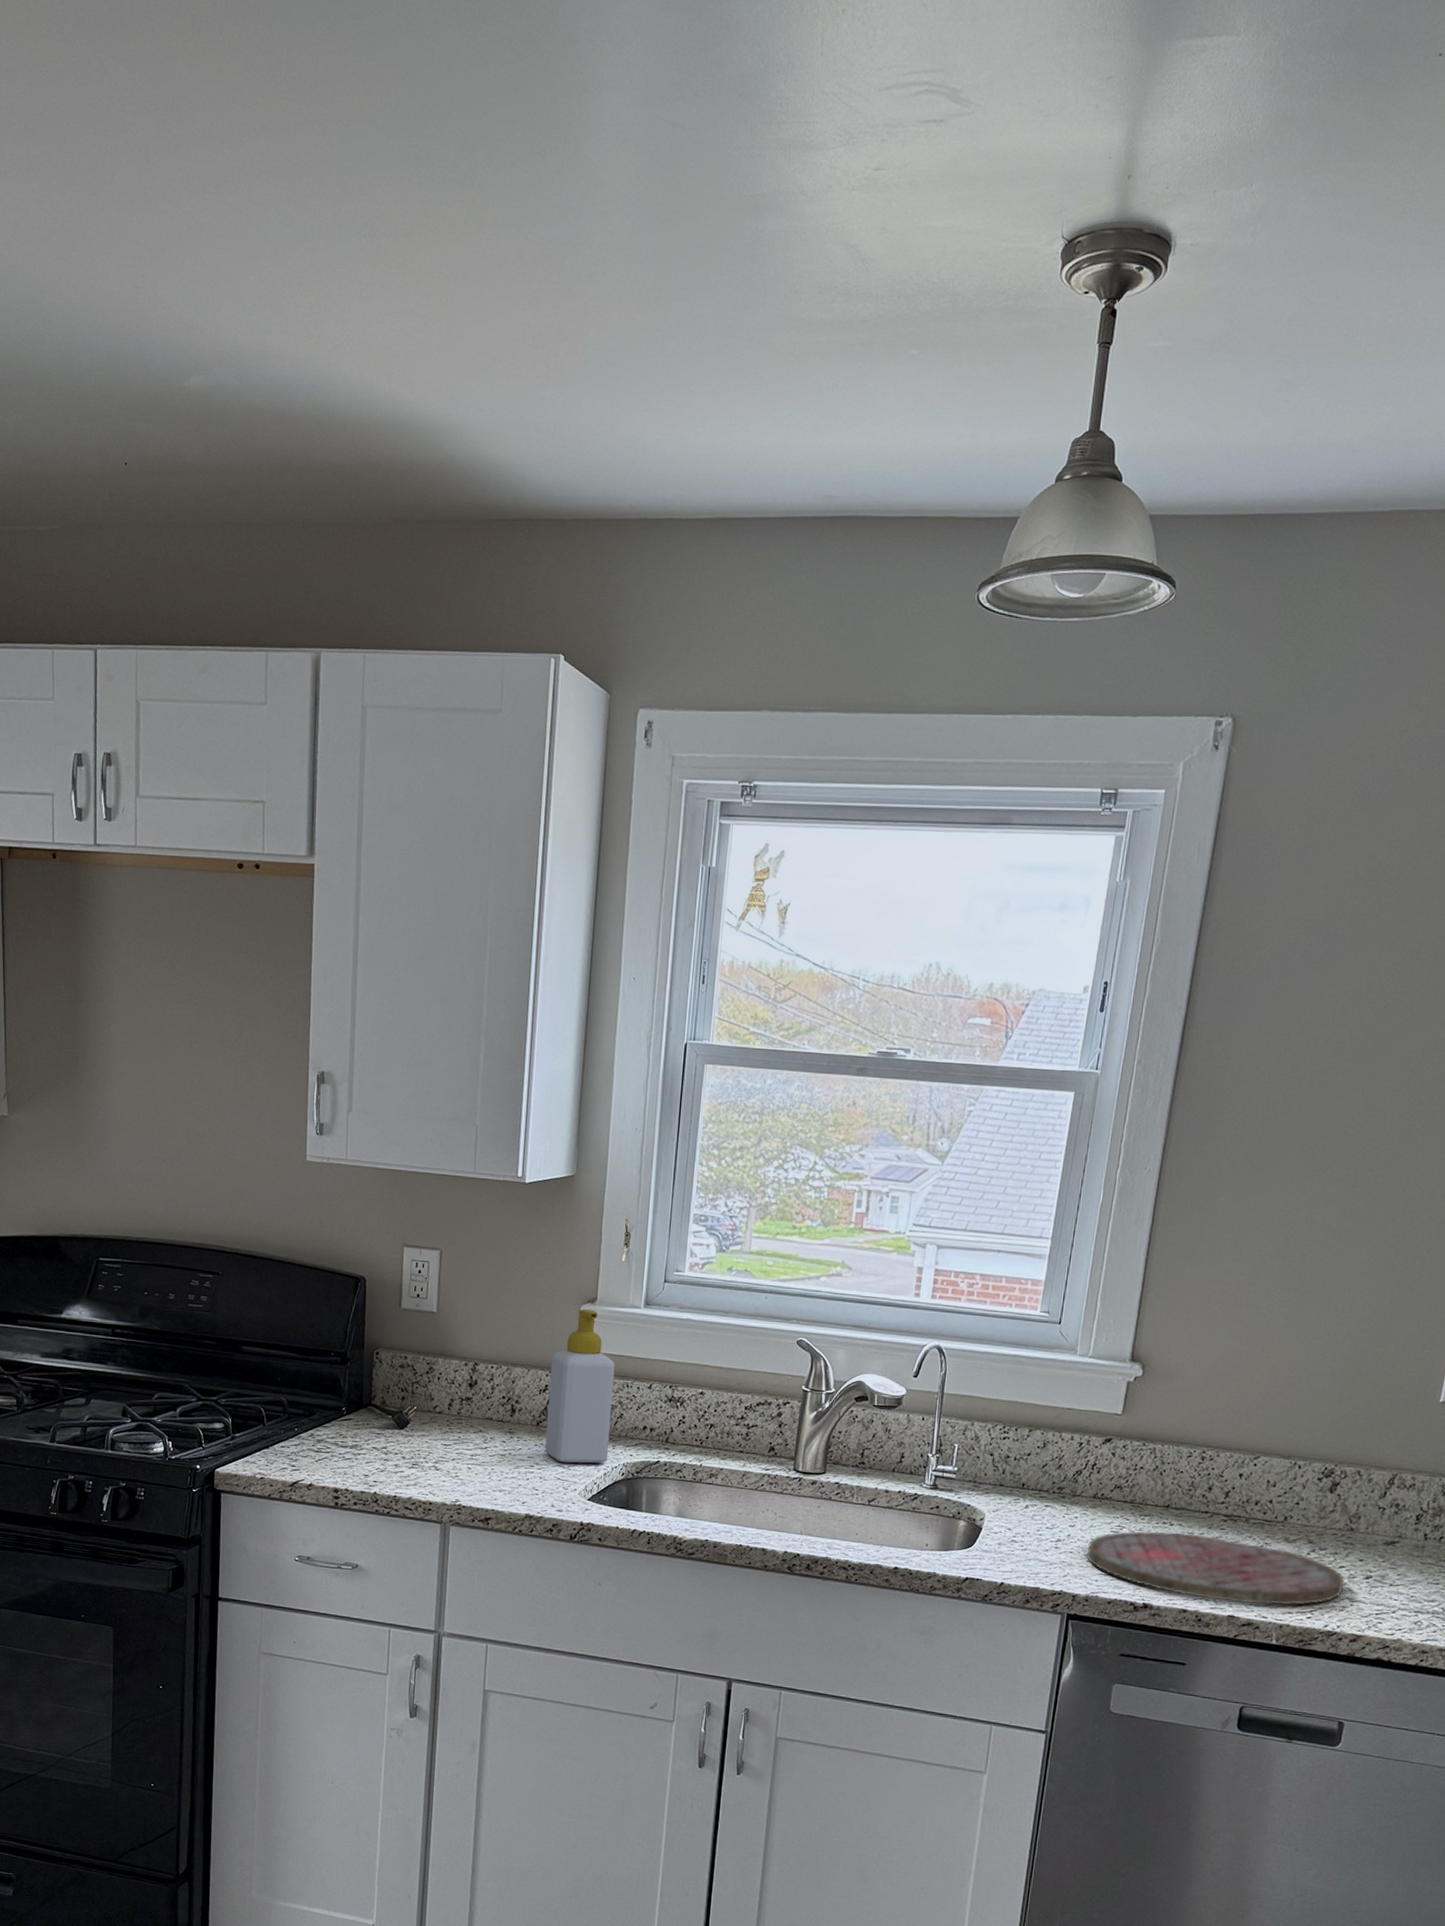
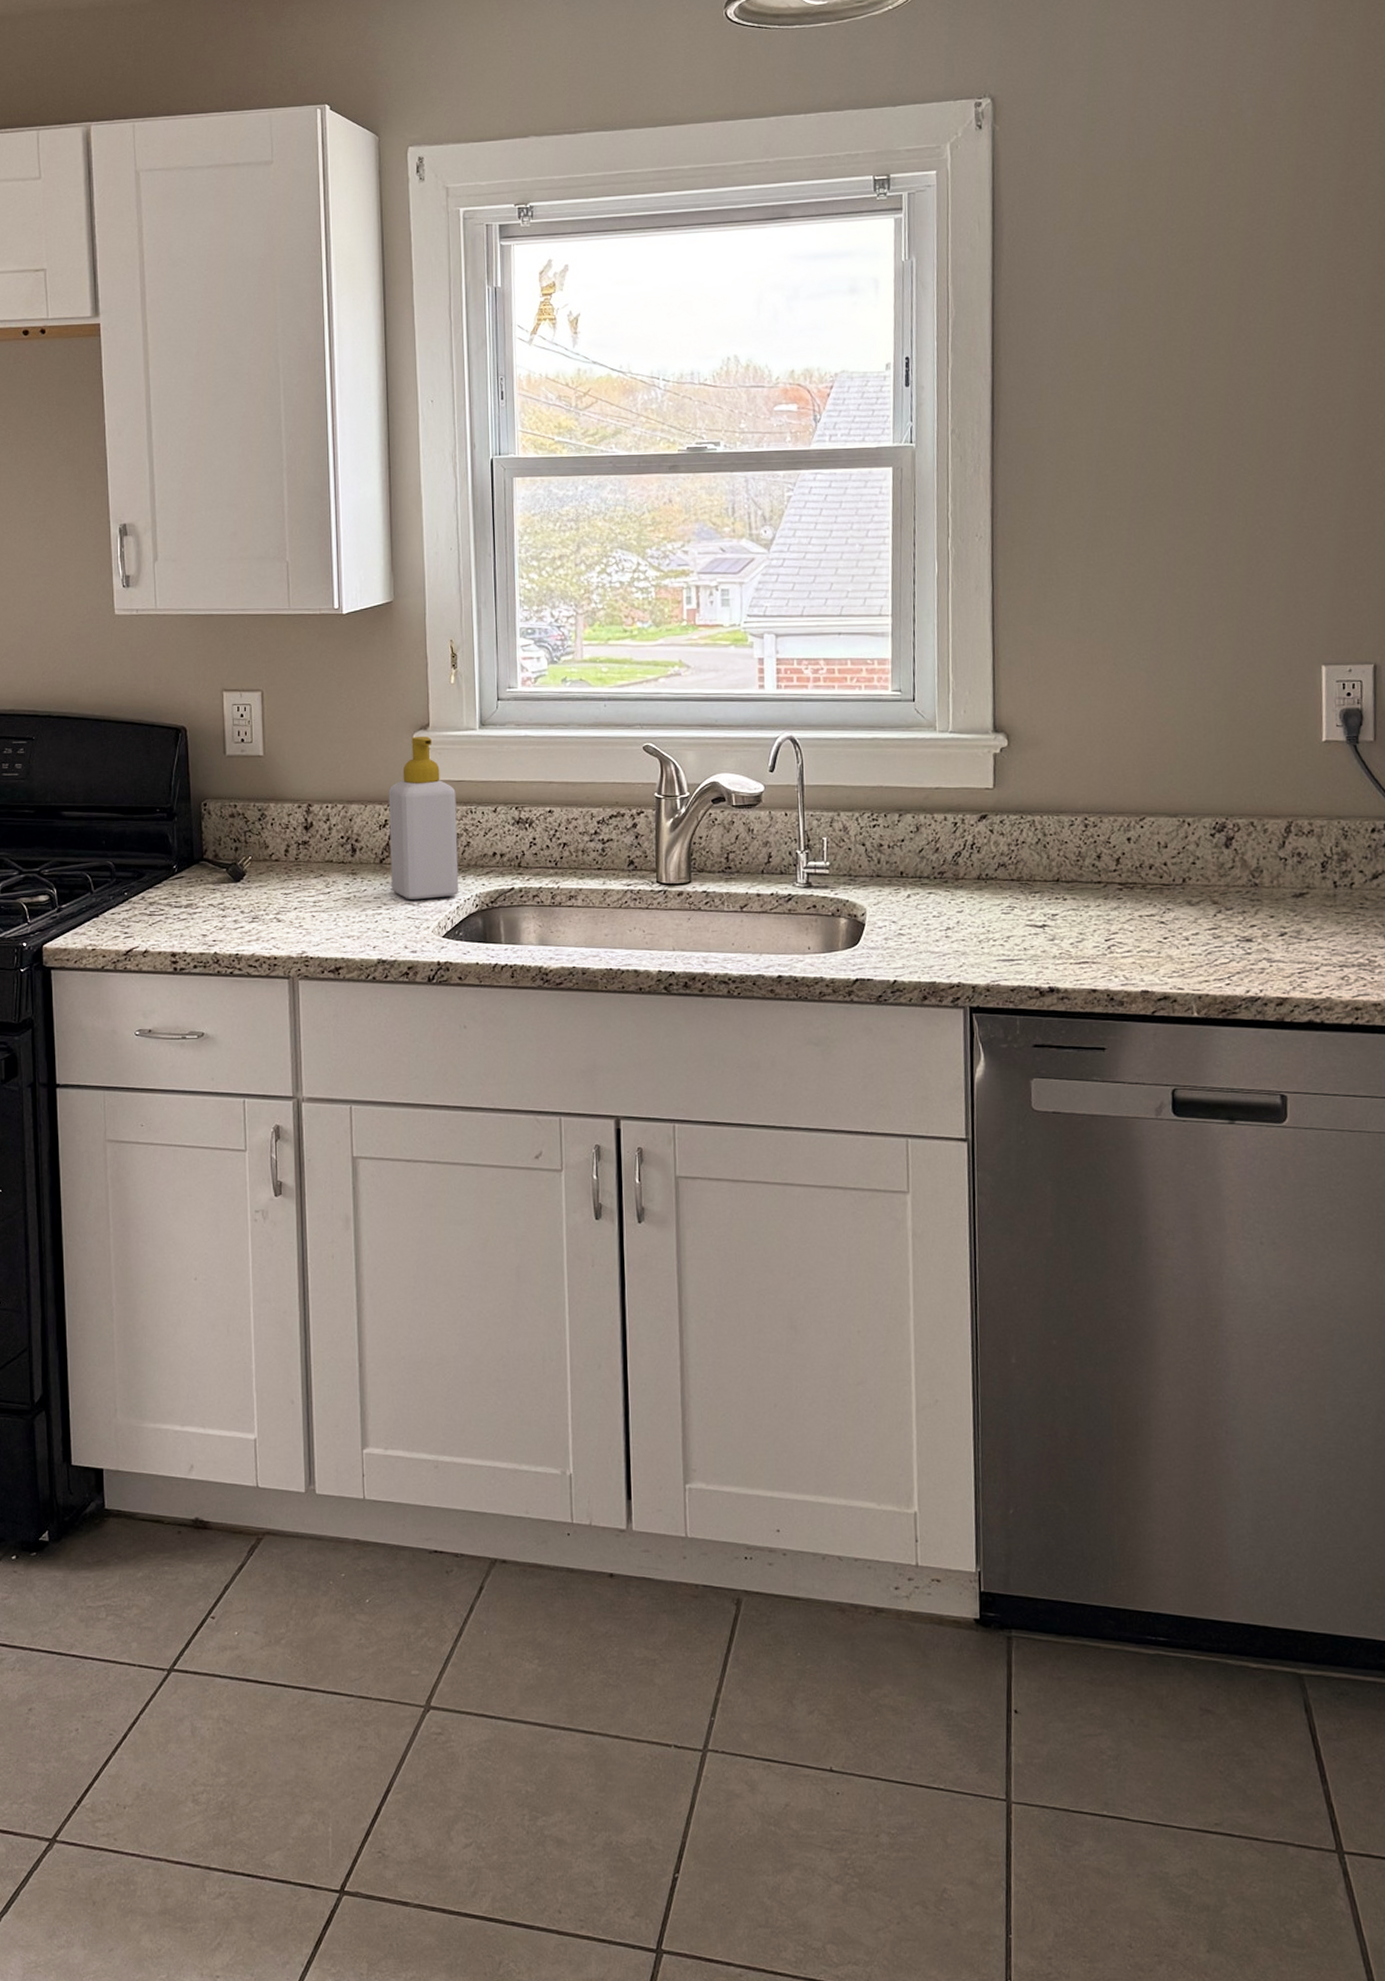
cutting board: present [1087,1531,1345,1606] -> none [979,906,1259,977]

